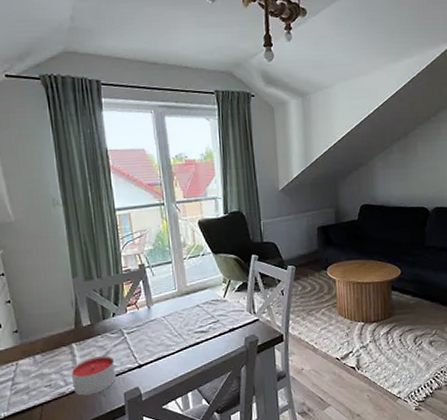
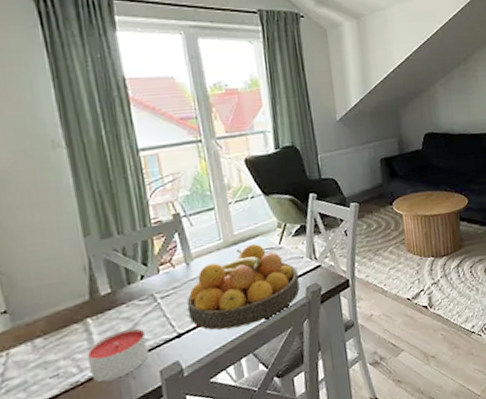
fruit bowl: none [147,295,240,366] -> present [186,244,300,331]

